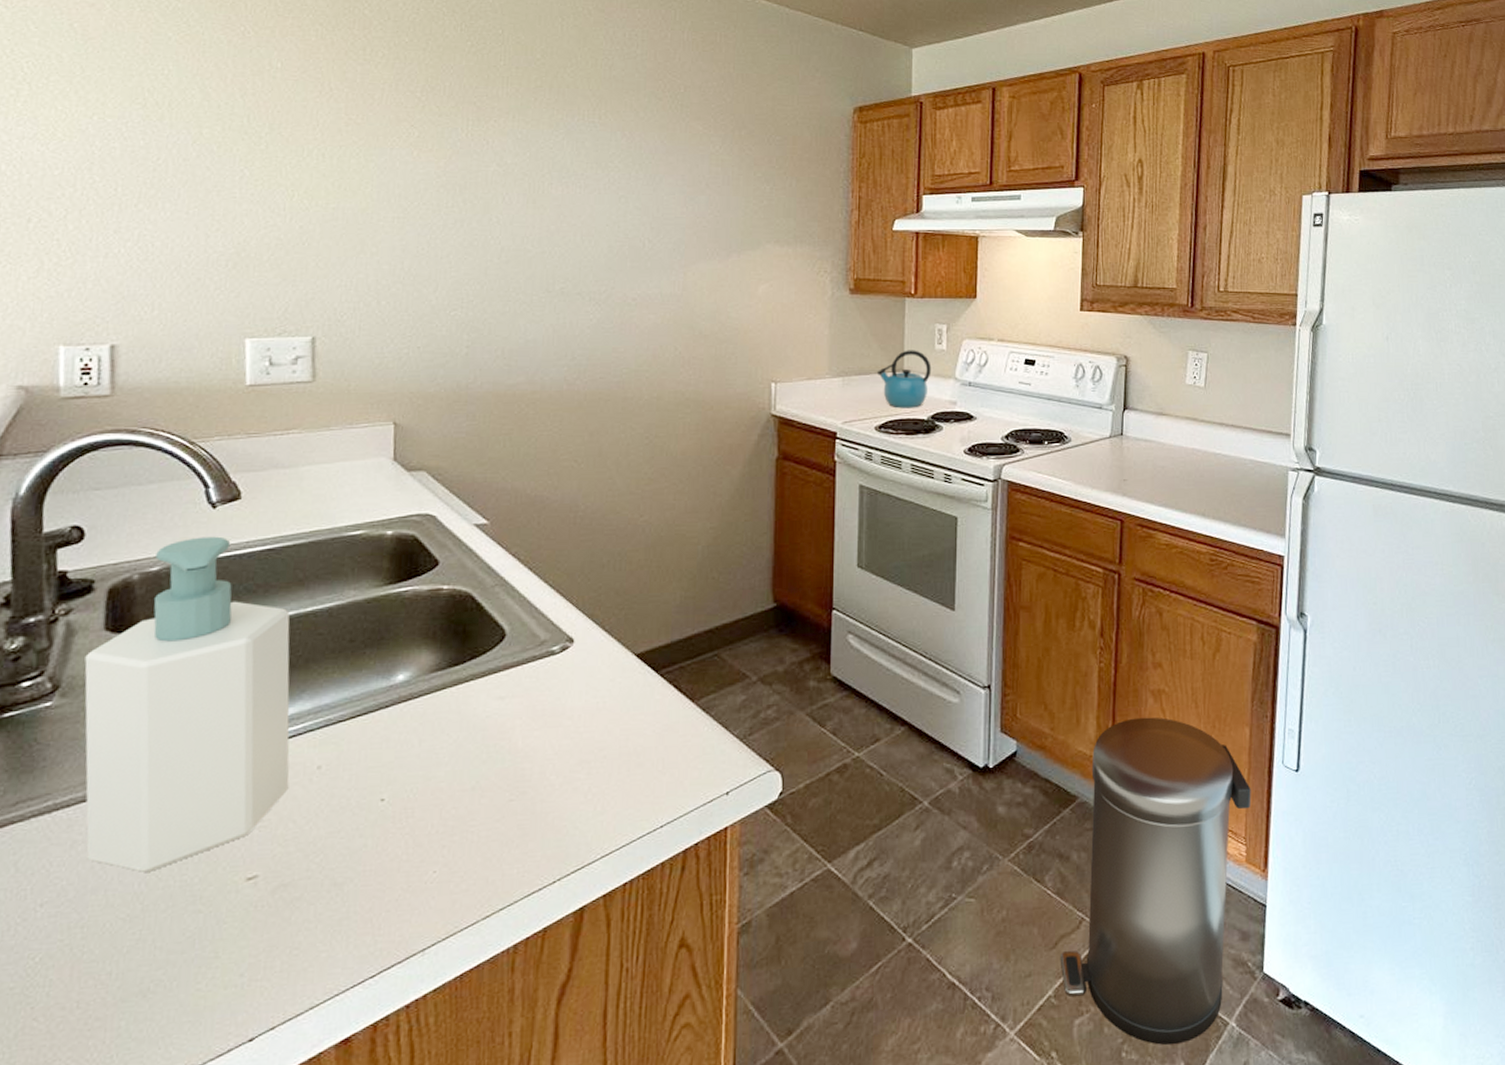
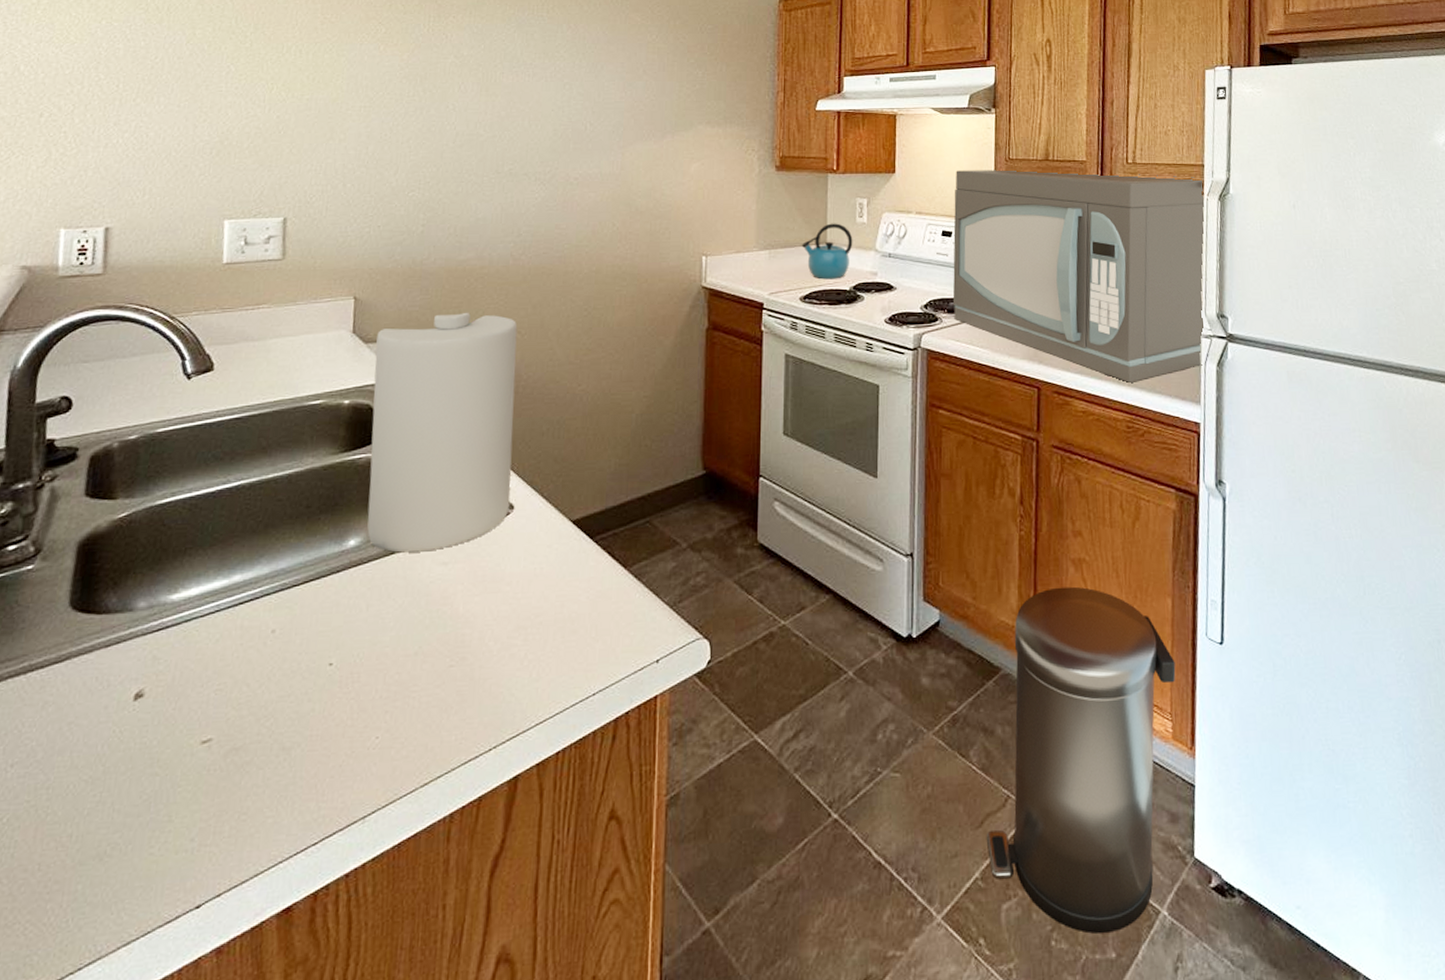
soap bottle: present [84,536,290,873] -> none [55,406,253,735]
paper towel holder: none [416,439,574,688] -> present [367,312,518,553]
microwave: none [1035,296,1296,517] -> present [952,170,1204,384]

